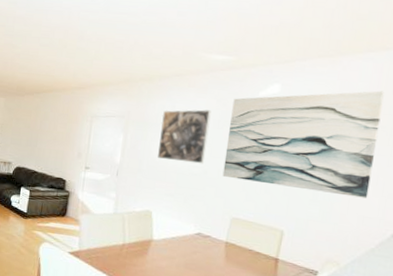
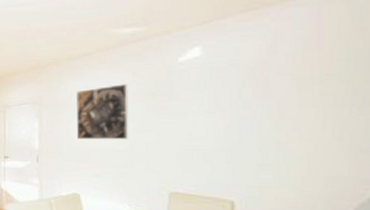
wall art: present [222,90,384,199] -> none [150,36,333,156]

